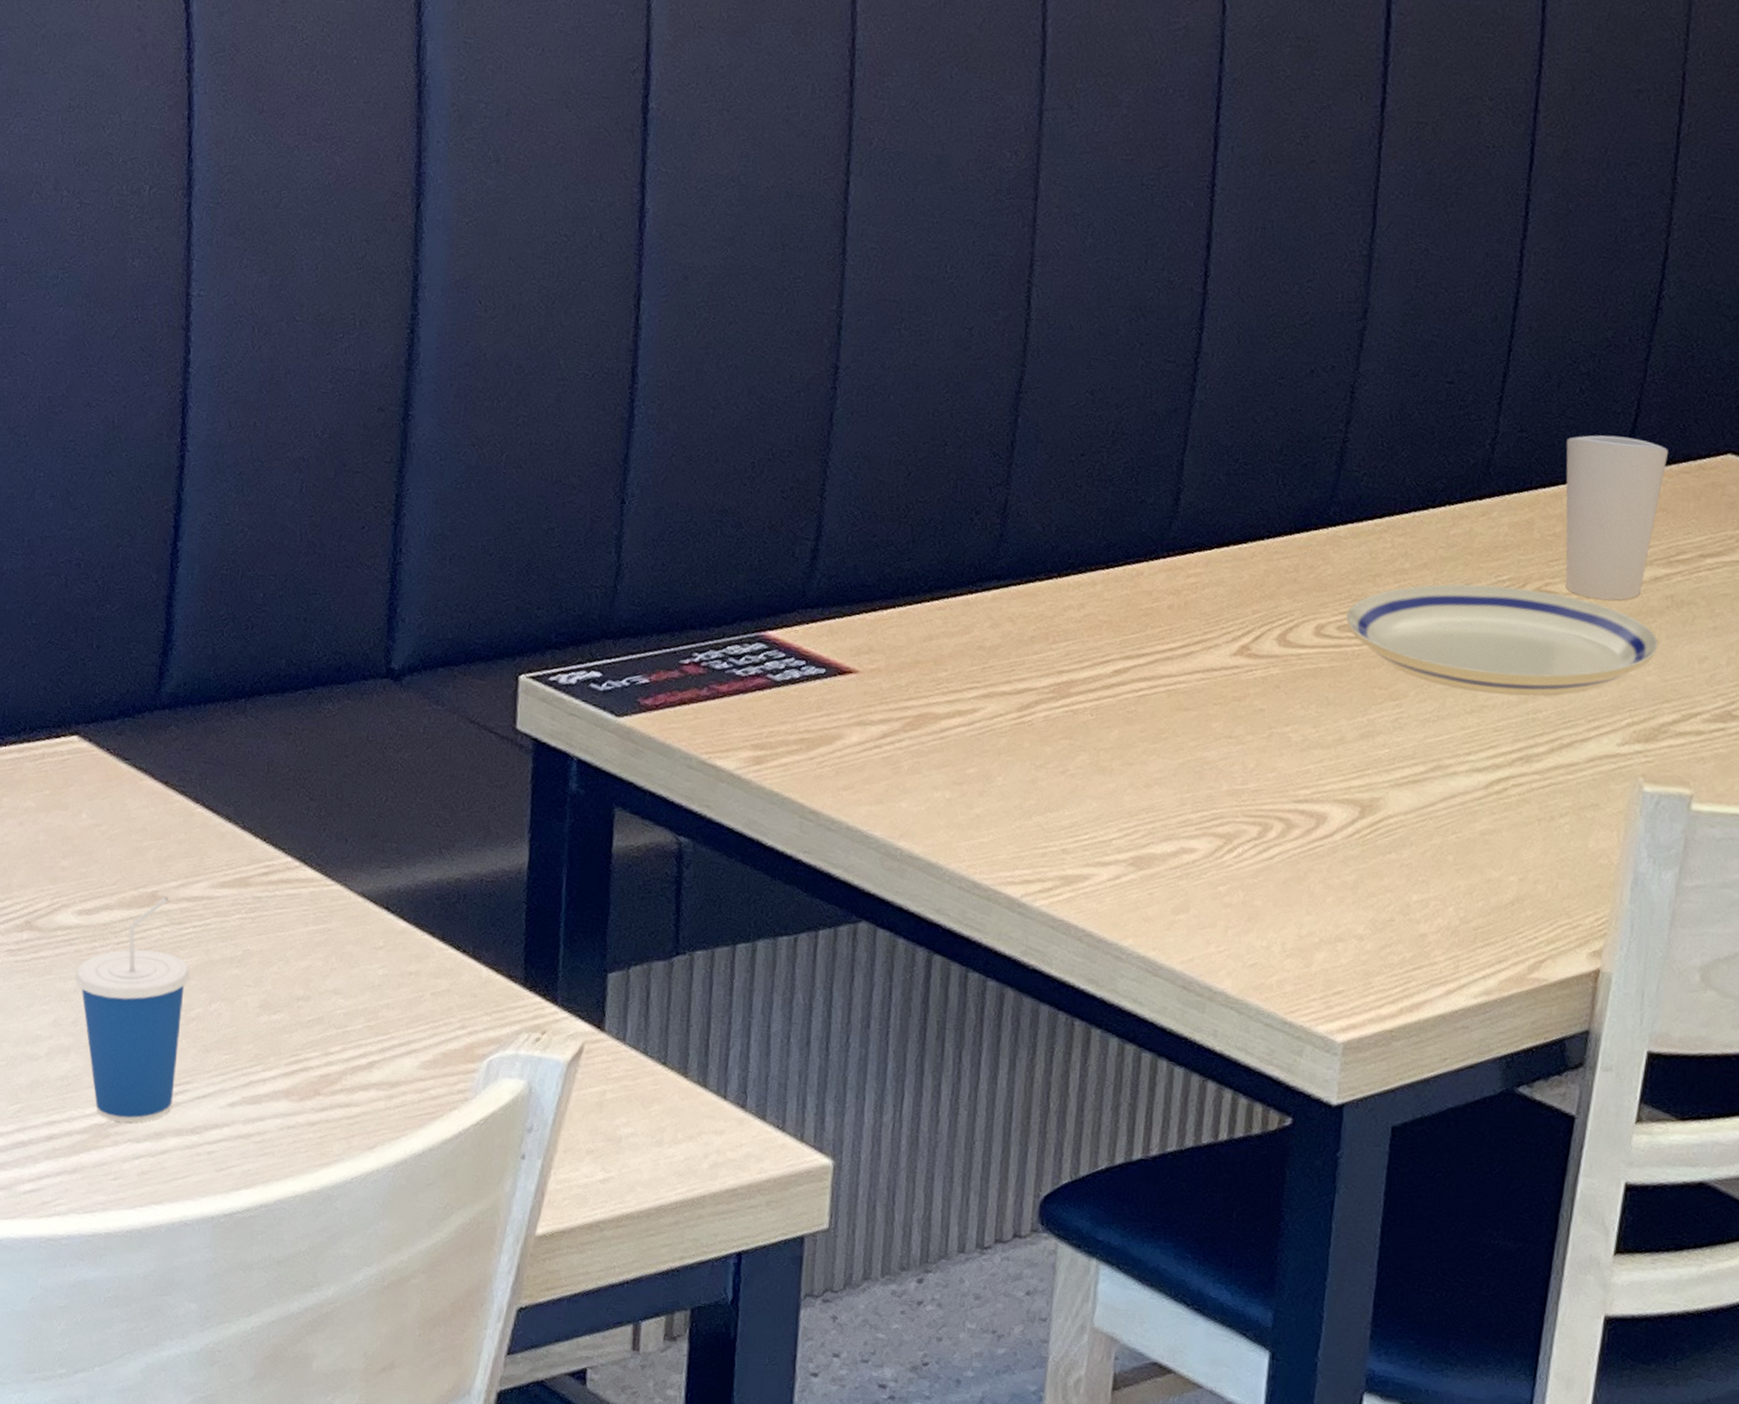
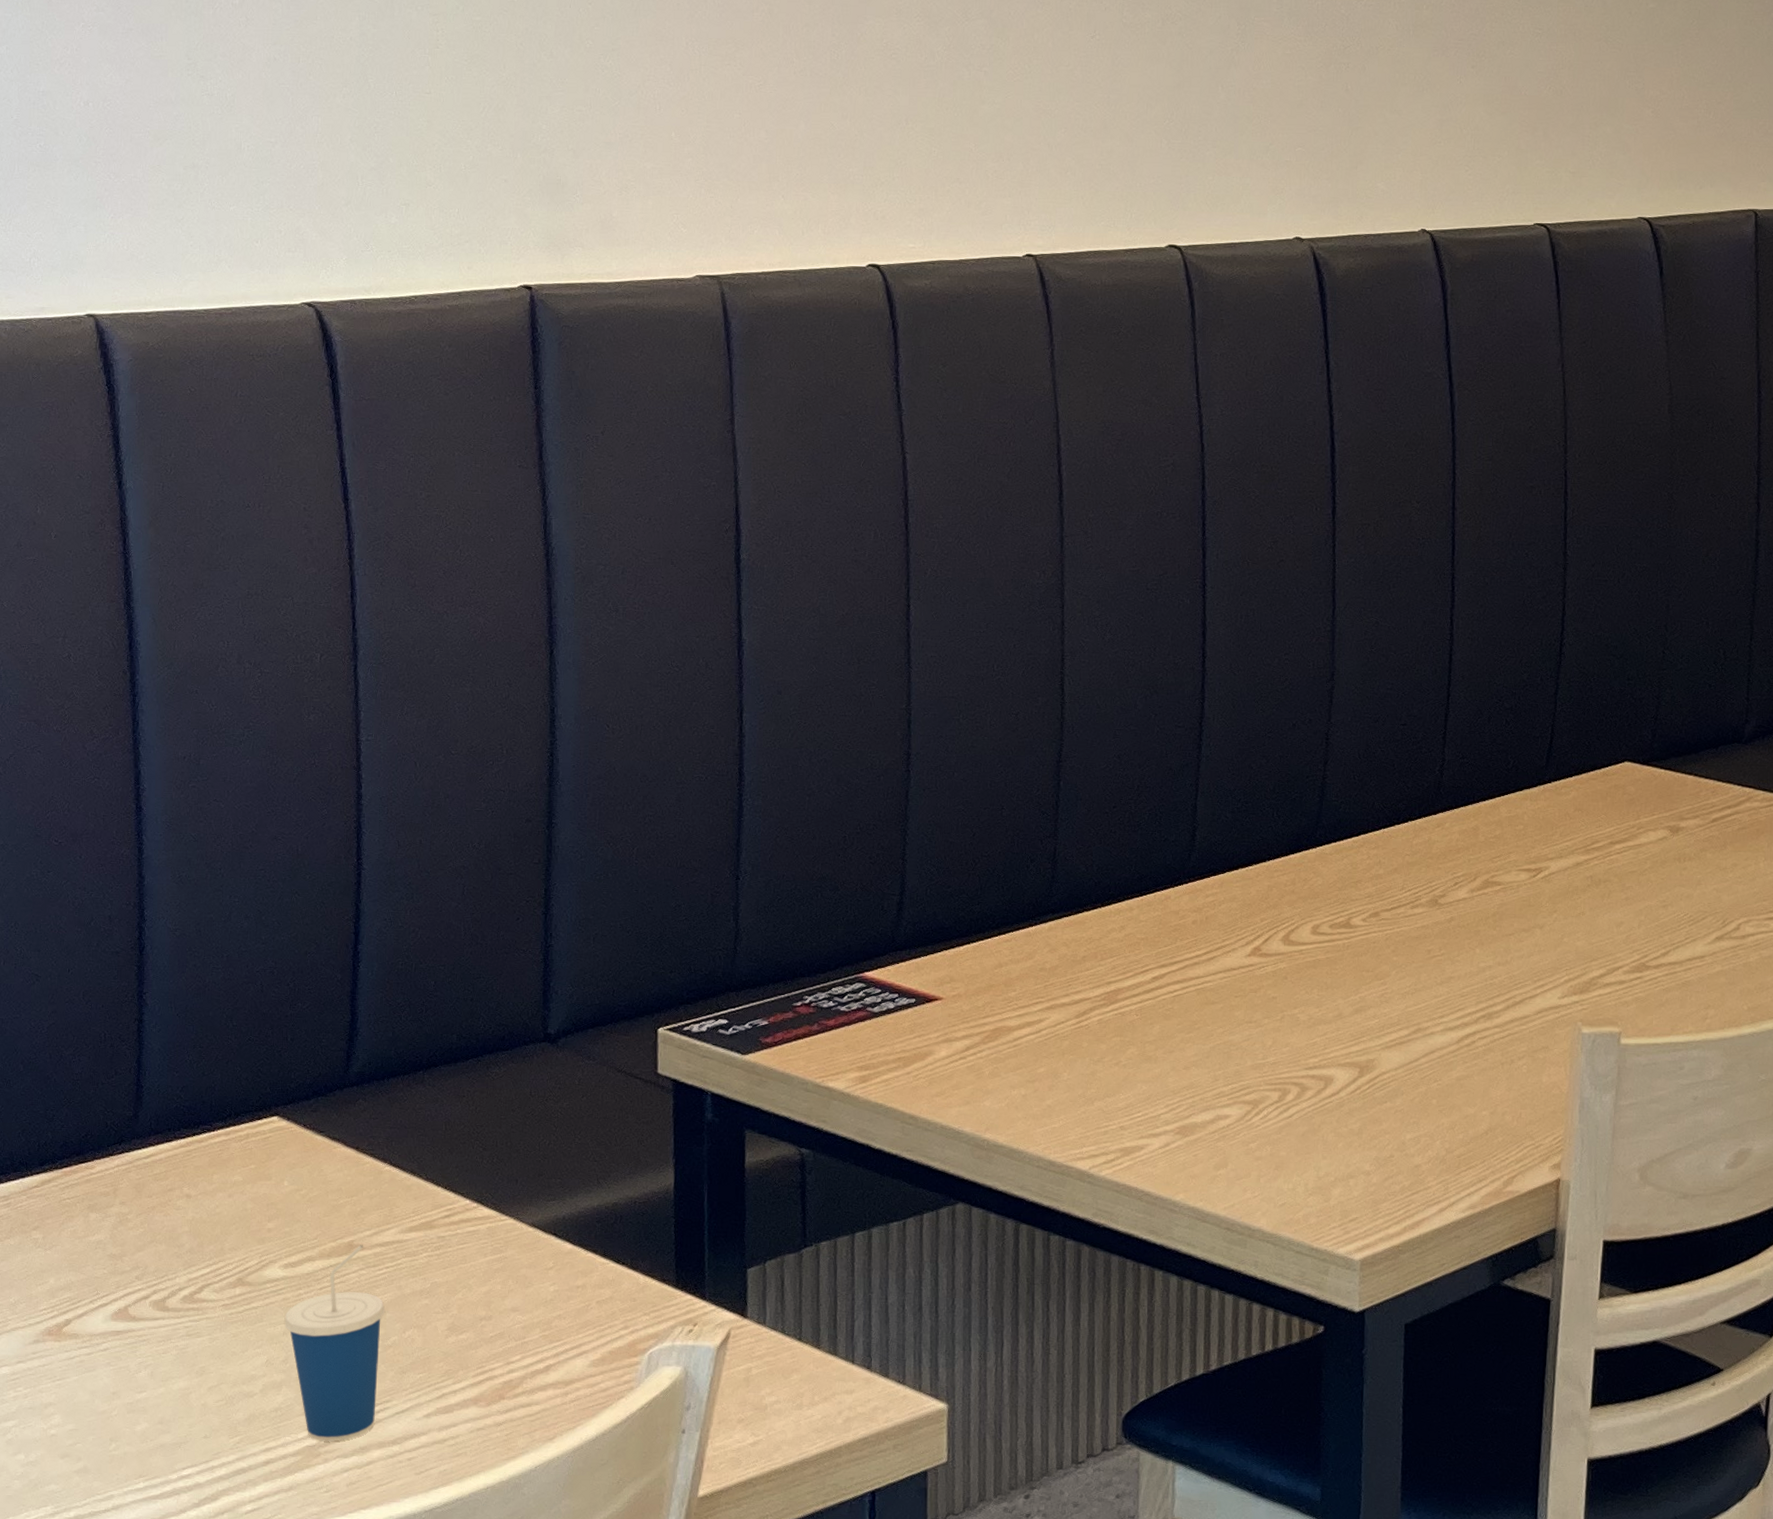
plate: present [1346,584,1659,696] -> none [1336,881,1584,967]
cup: present [1565,435,1668,602] -> none [1498,755,1578,885]

